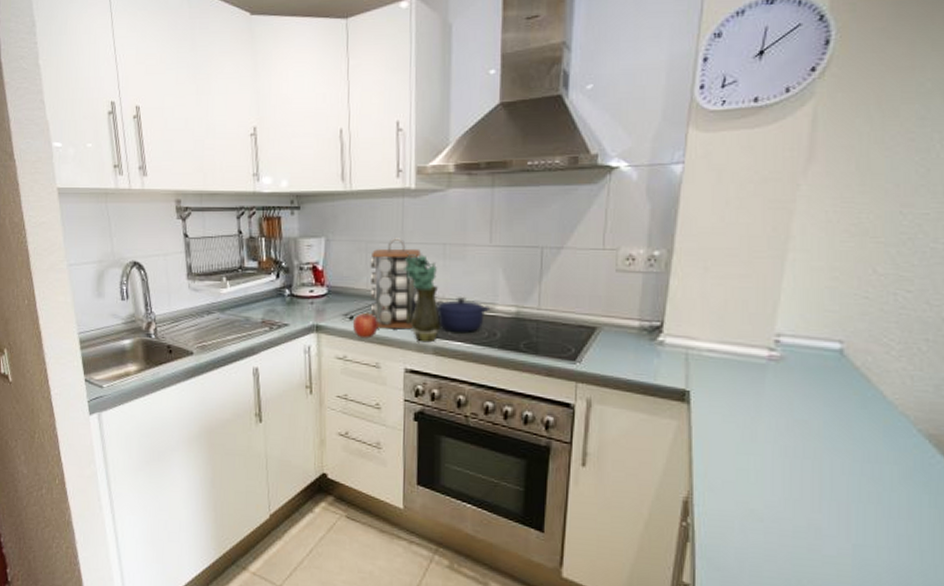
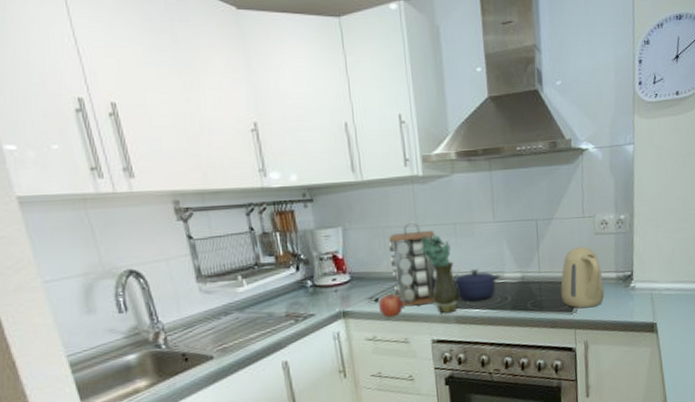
kettle: none [563,284,621,359] -> present [560,246,605,309]

